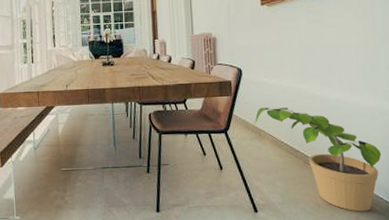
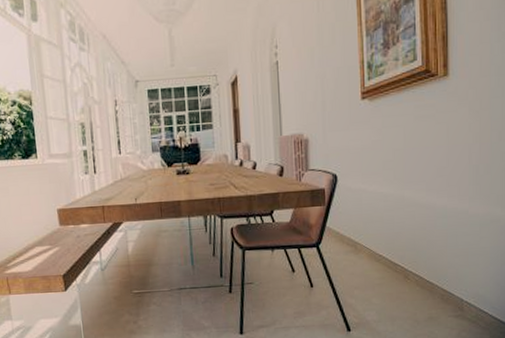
potted plant: present [254,107,382,212] -> none [350,217,490,328]

